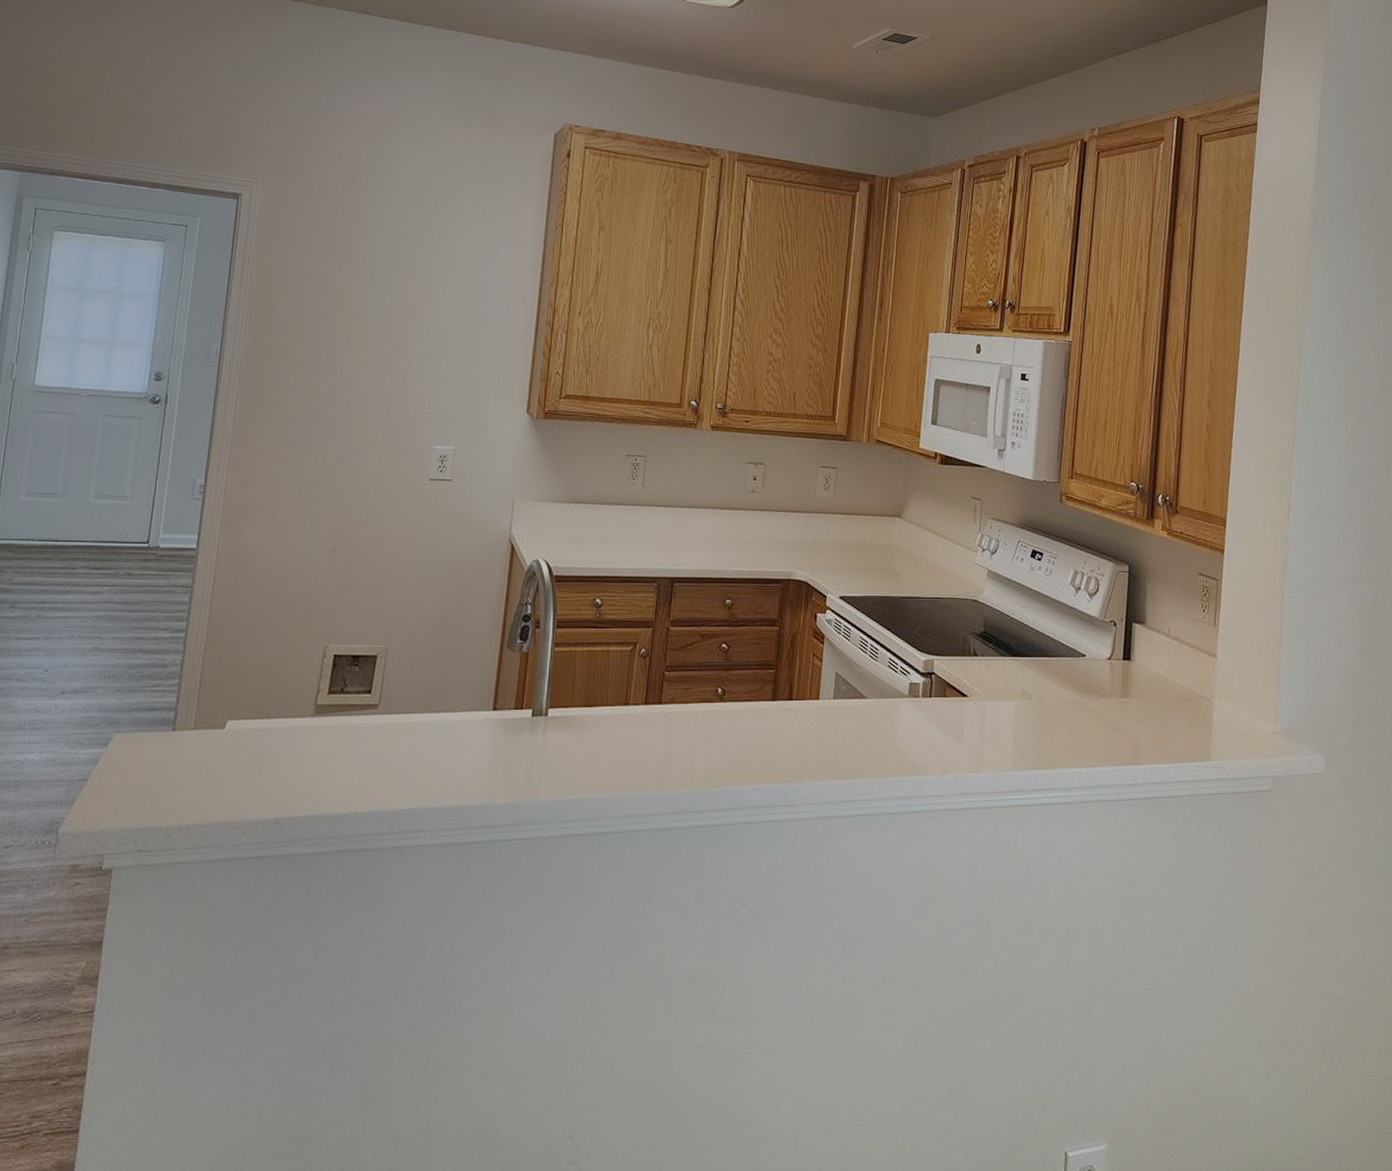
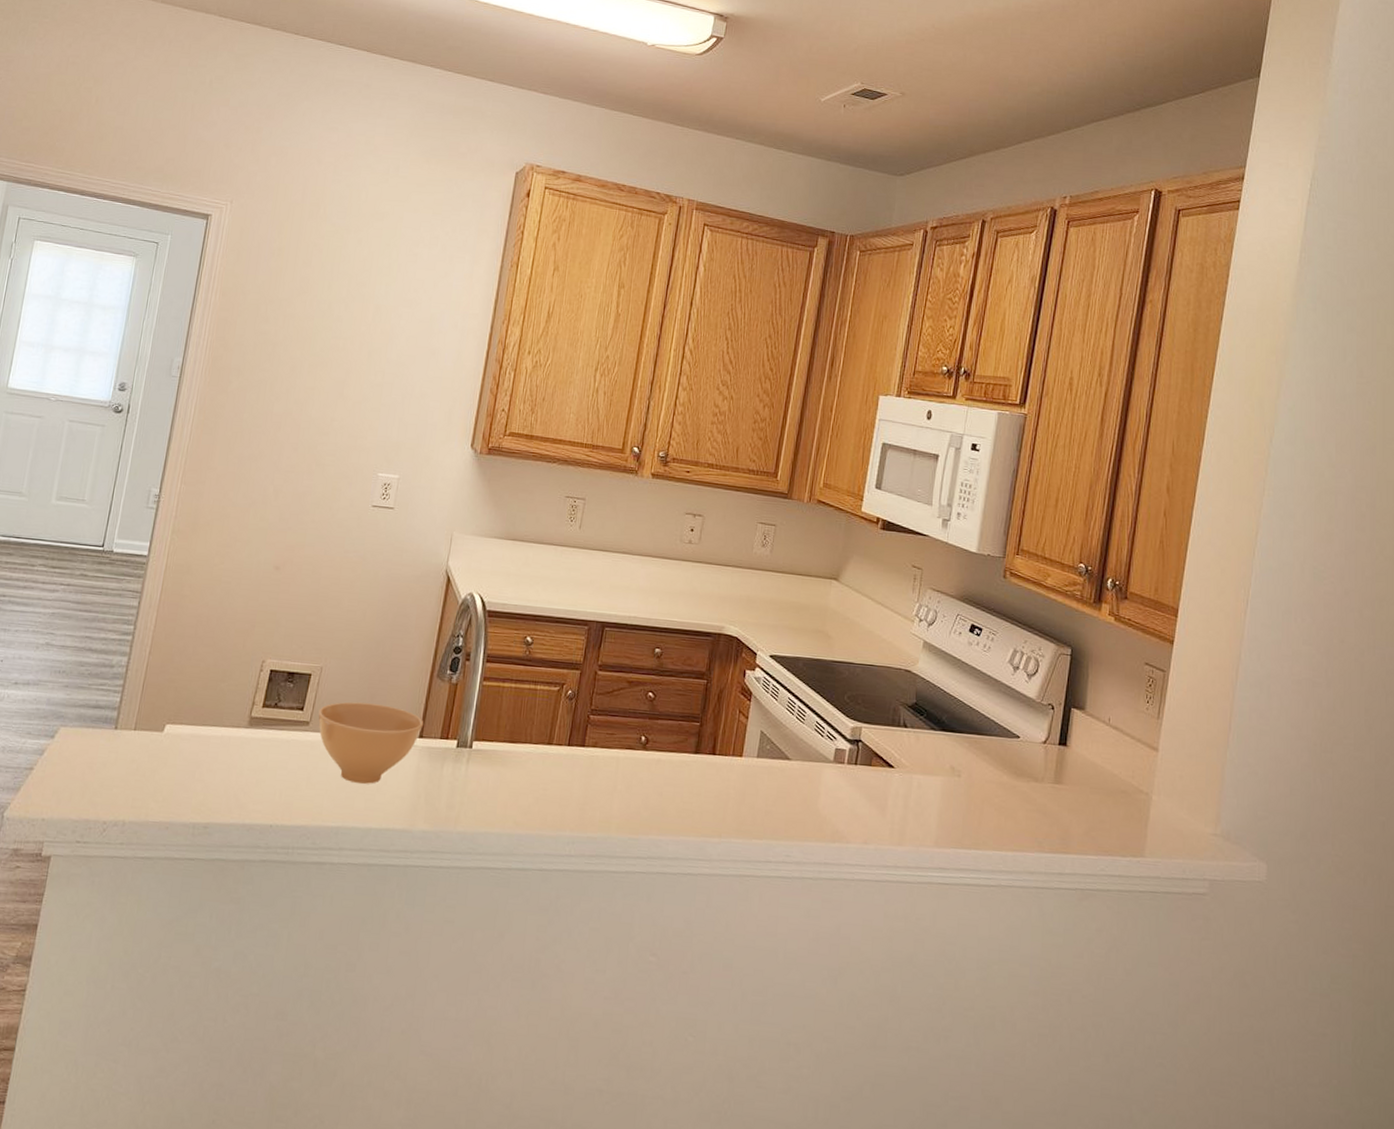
bowl: none [386,680,497,762] -> present [318,701,424,784]

